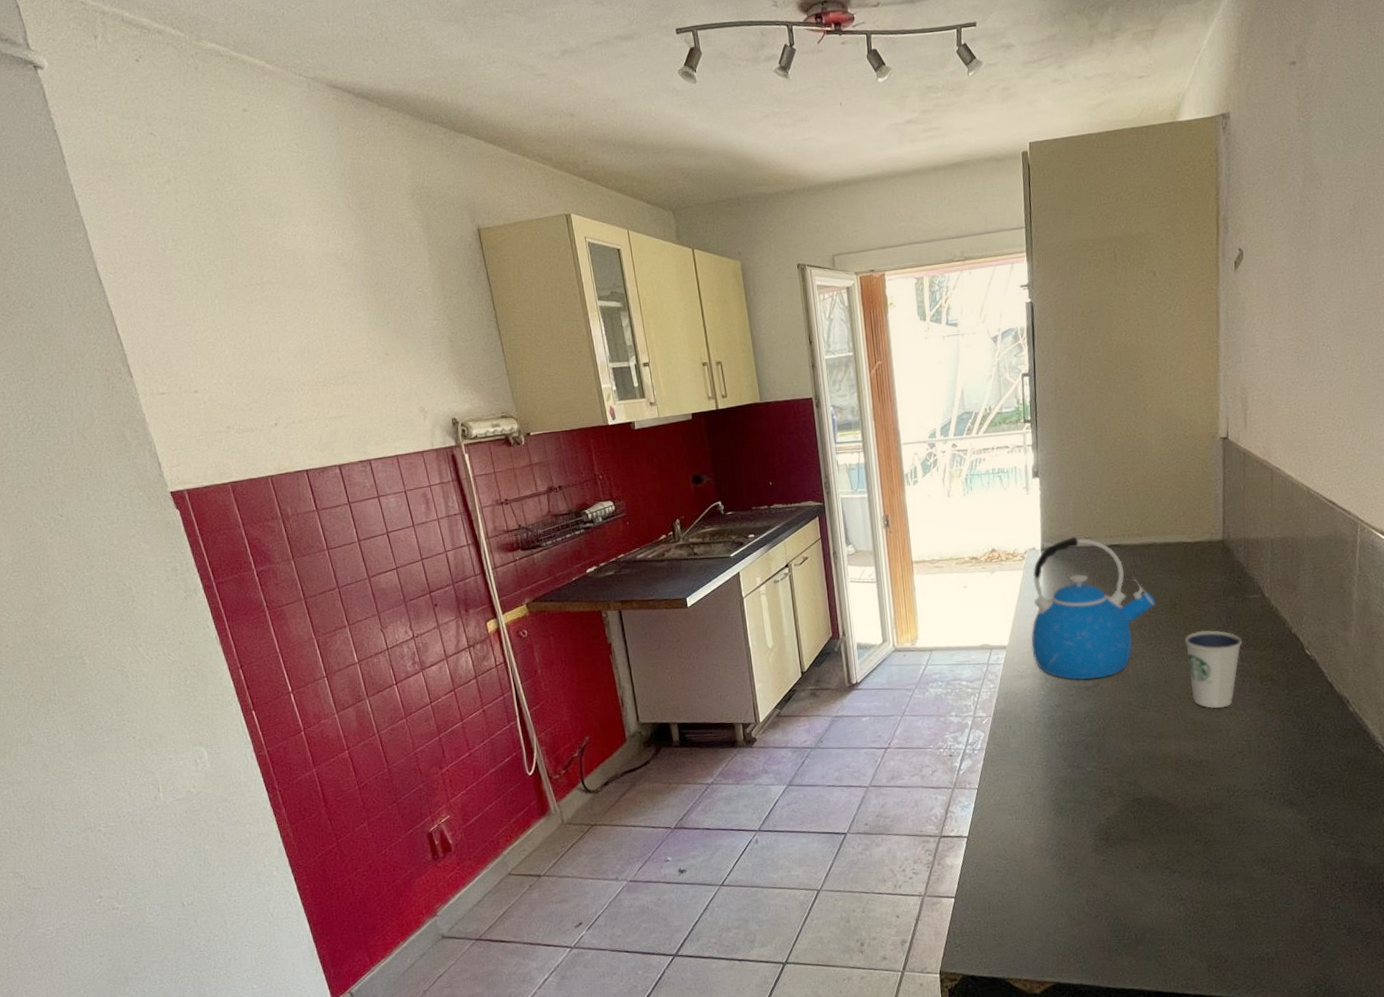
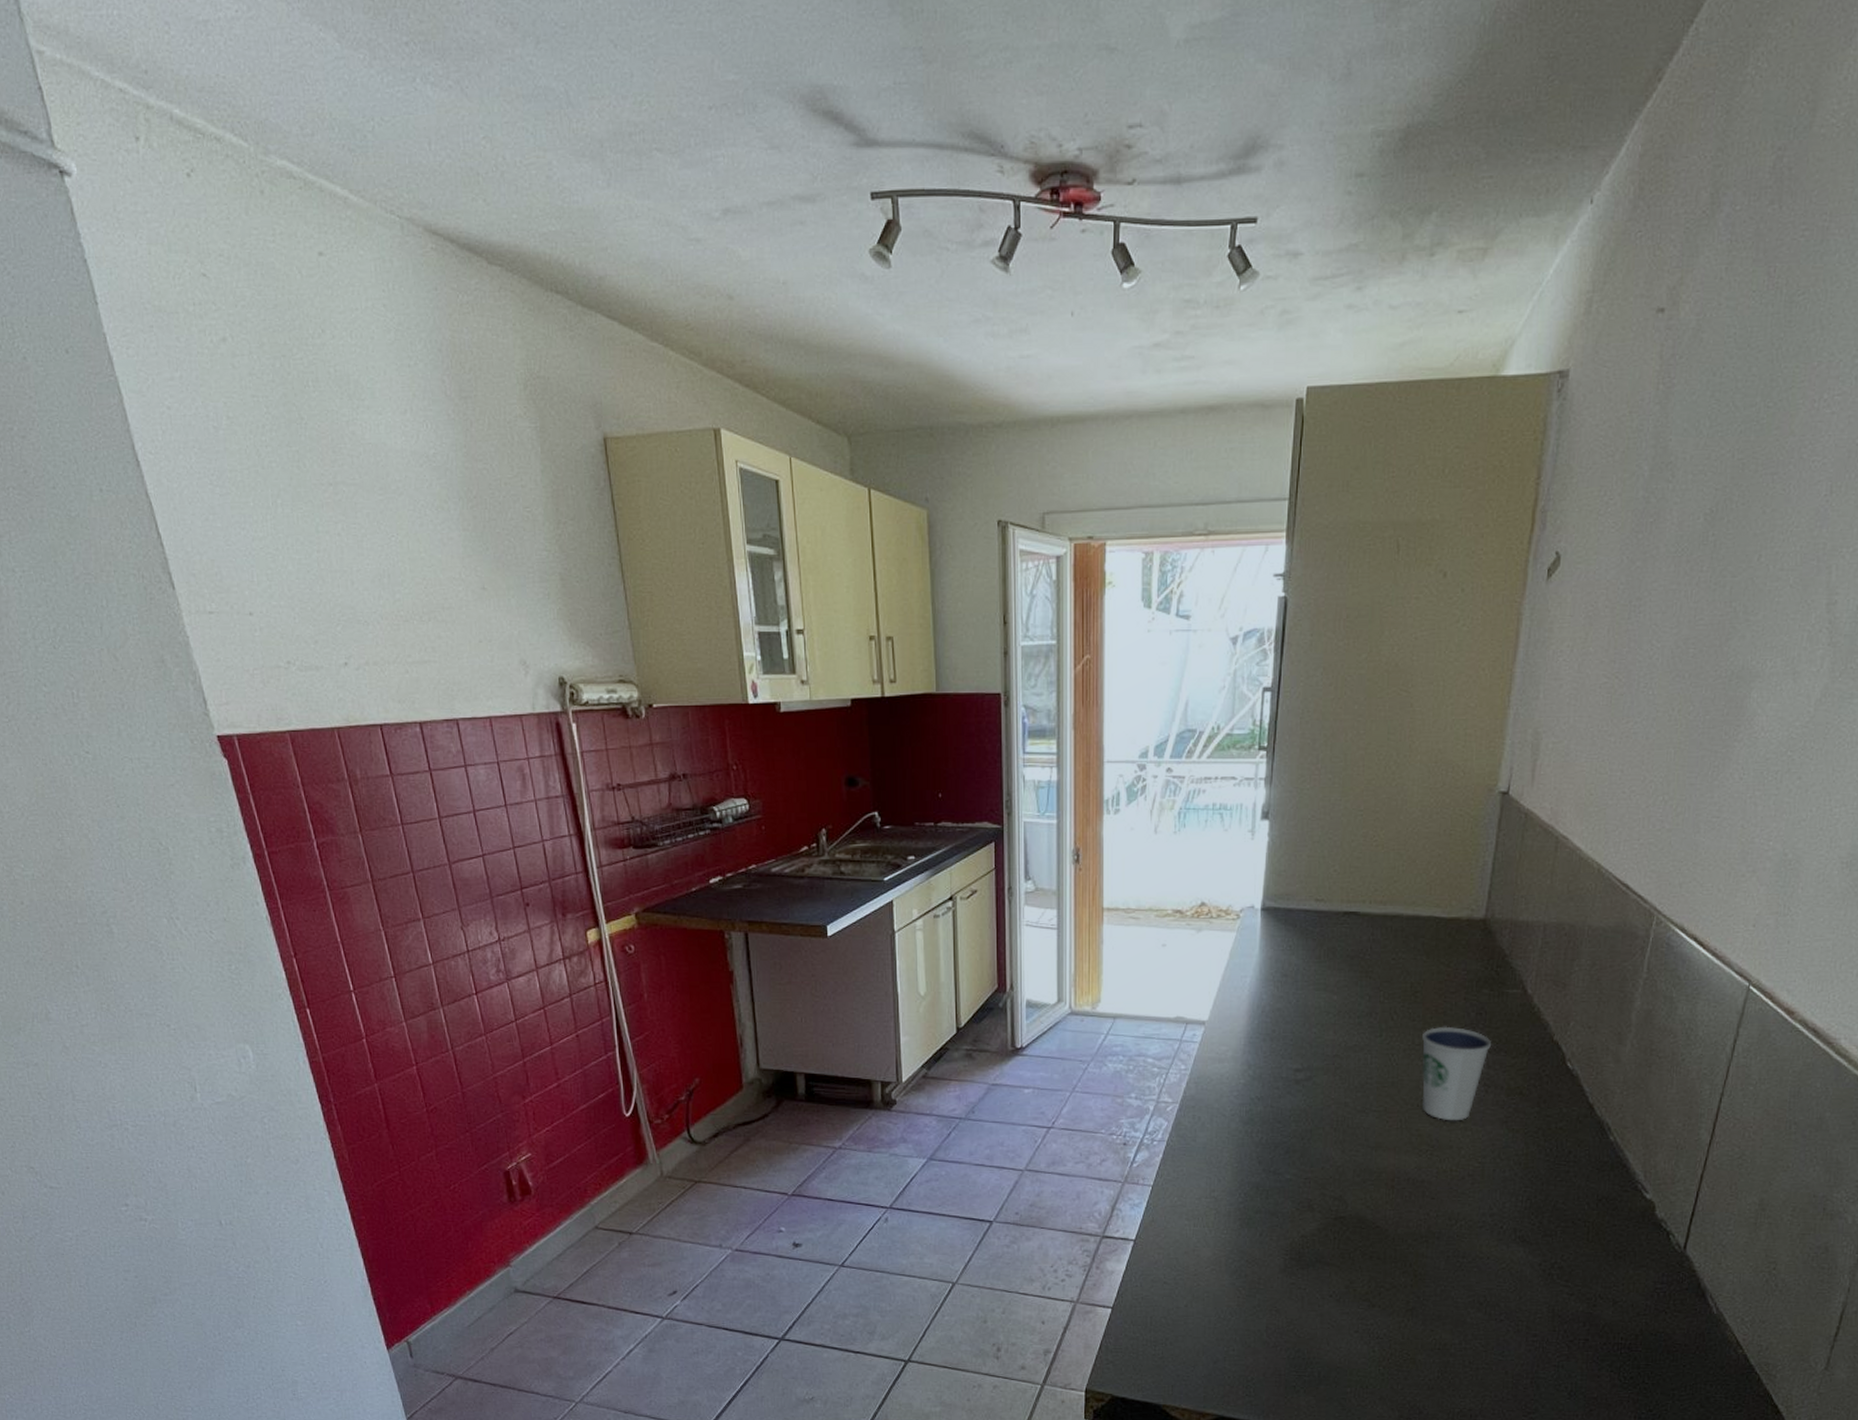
kettle: present [1031,536,1156,681] -> none [1236,897,1393,1071]

